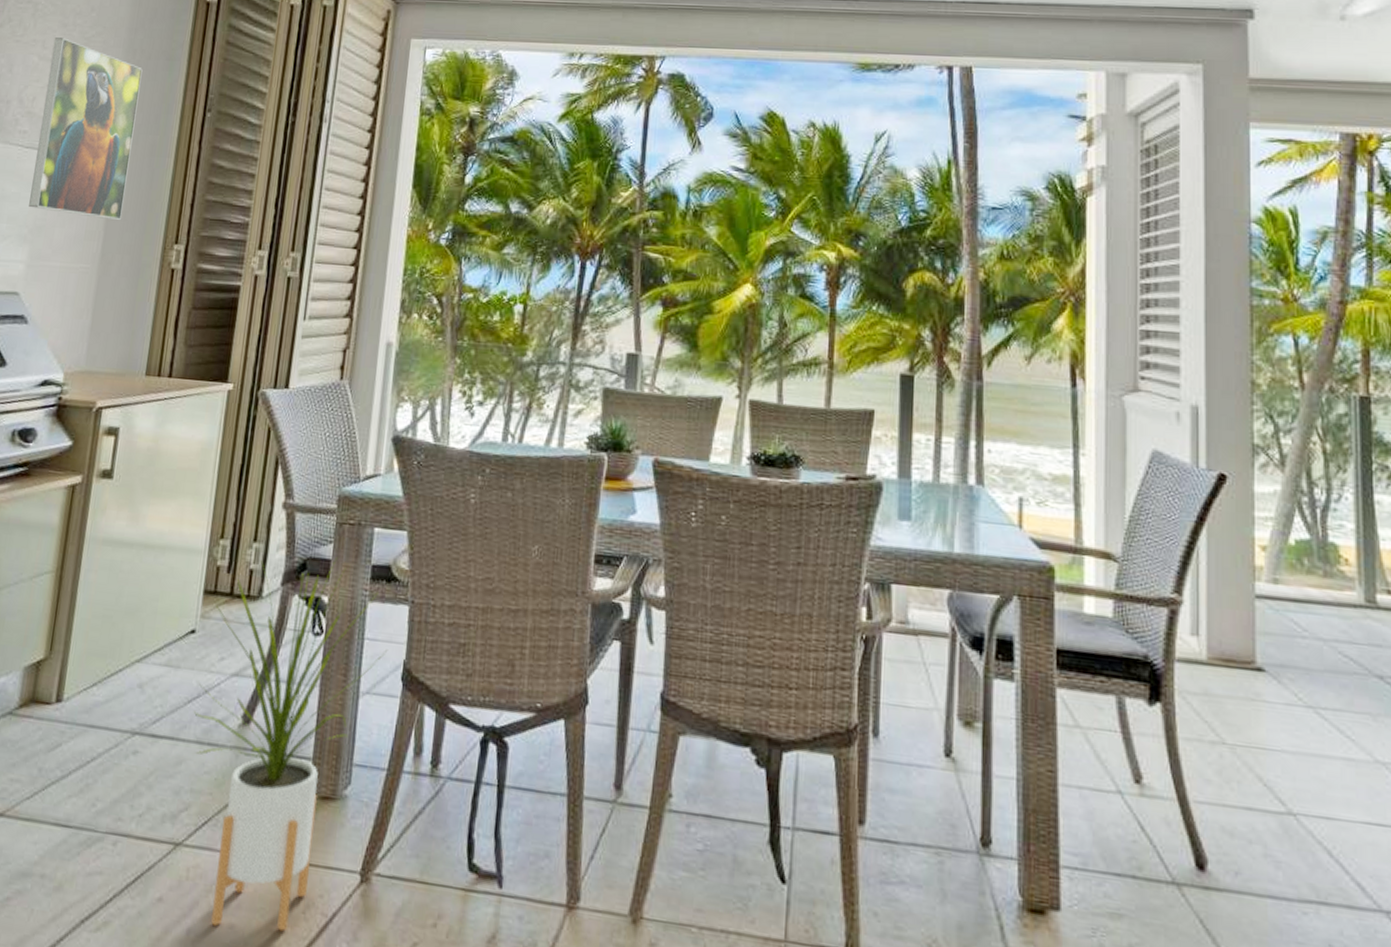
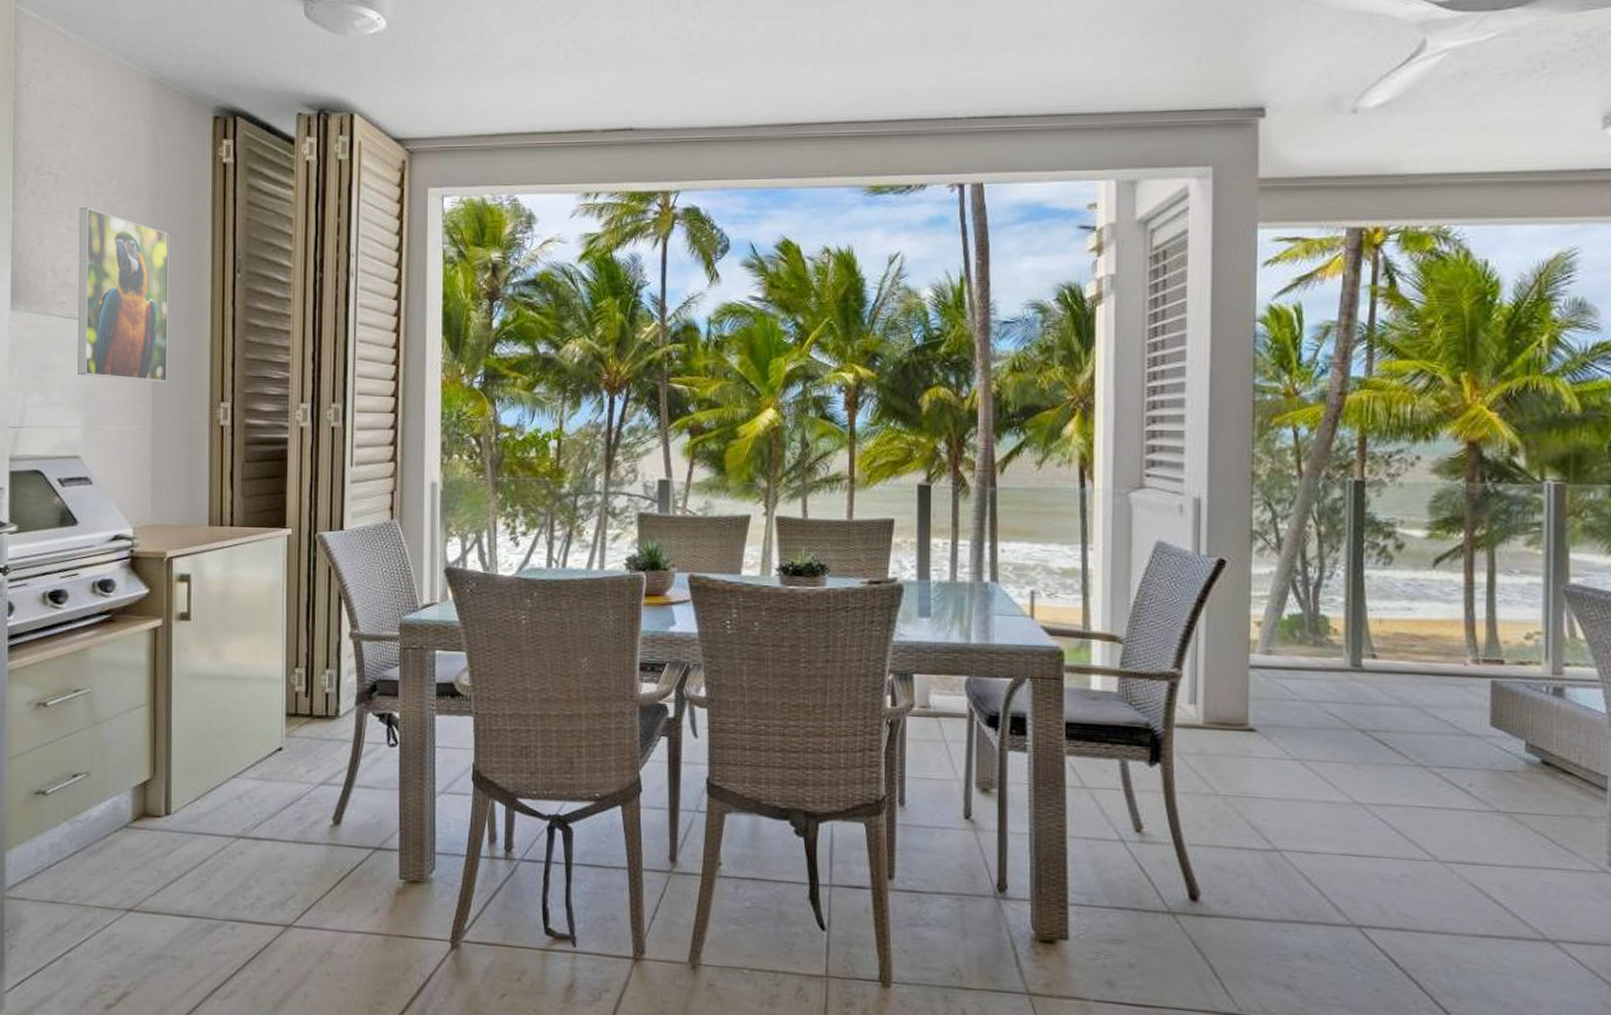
house plant: present [193,558,389,932] -> none [288,679,458,991]

